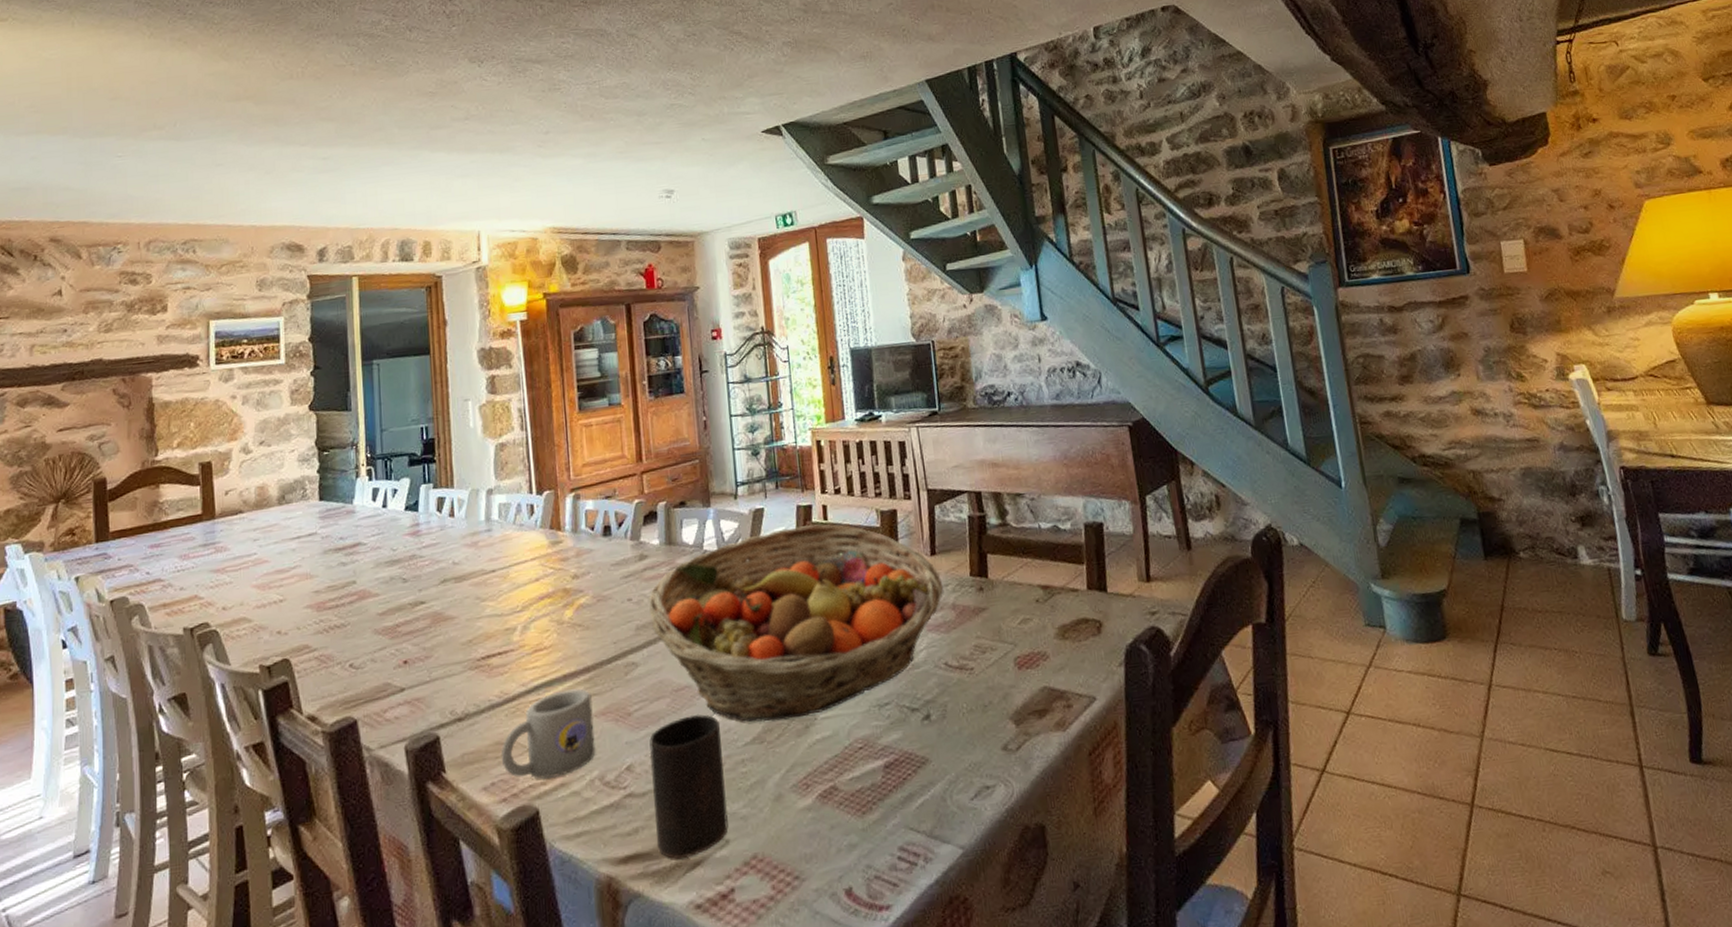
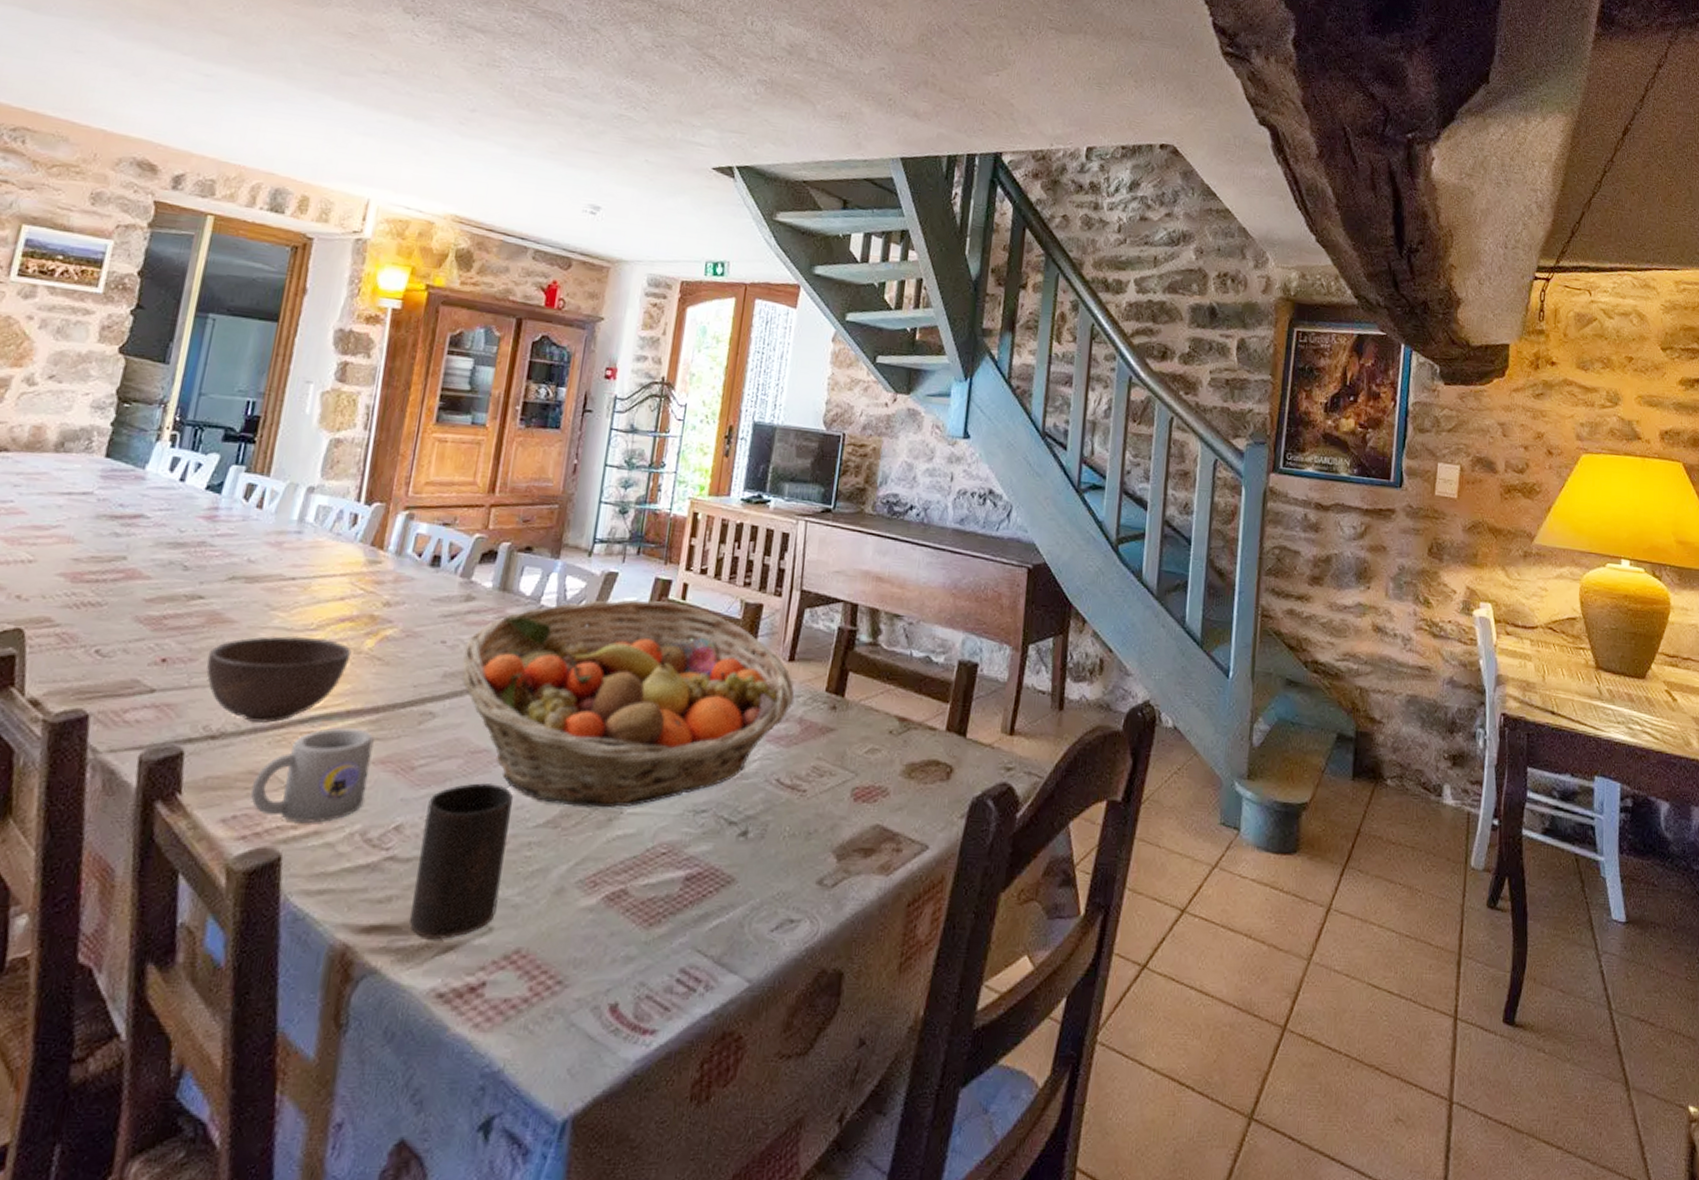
bowl: none [439,617,556,701] -> present [205,636,352,723]

